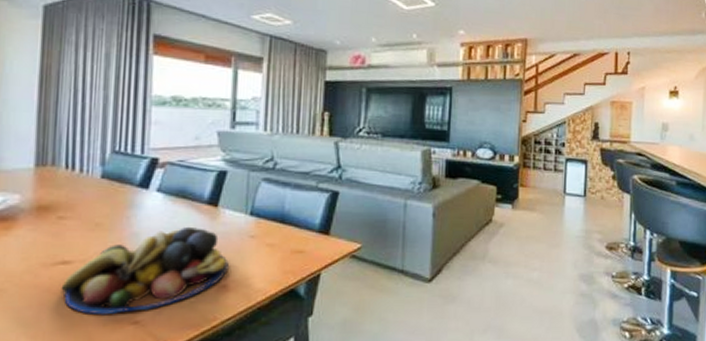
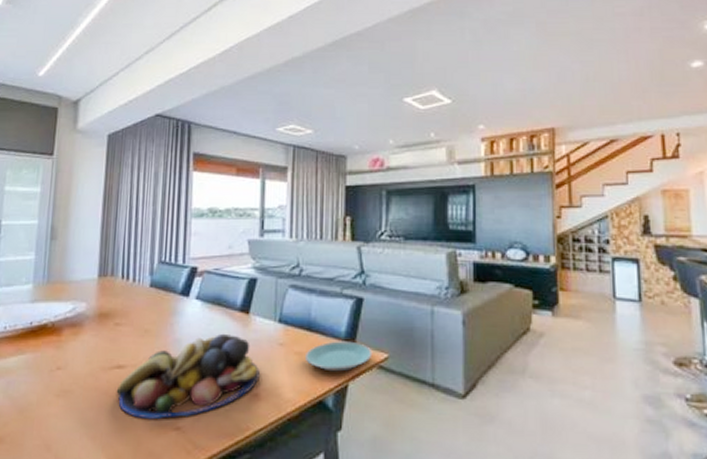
plate: none [278,233,346,262] -> present [306,341,373,372]

